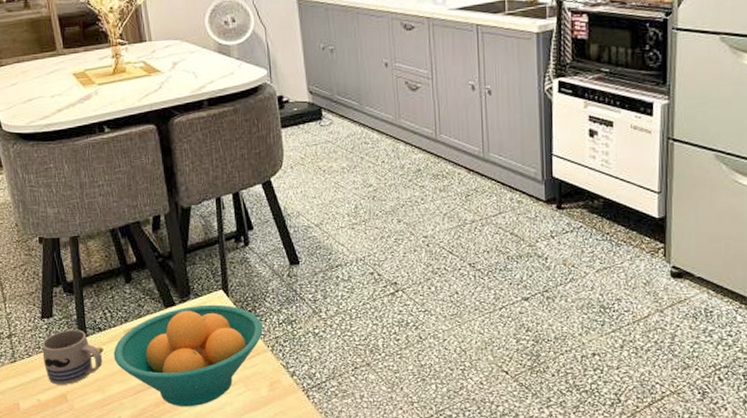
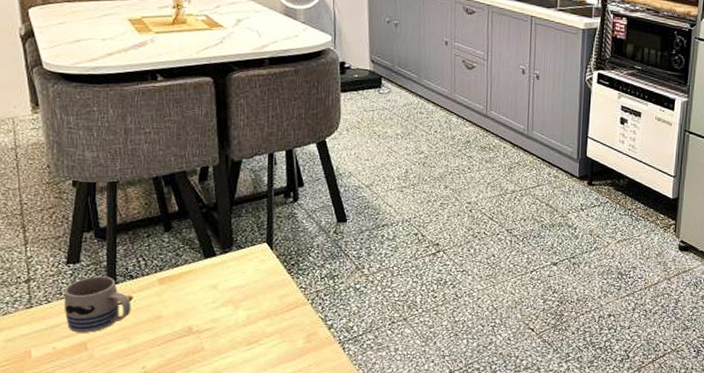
fruit bowl: present [113,304,263,407] -> none [144,256,305,358]

